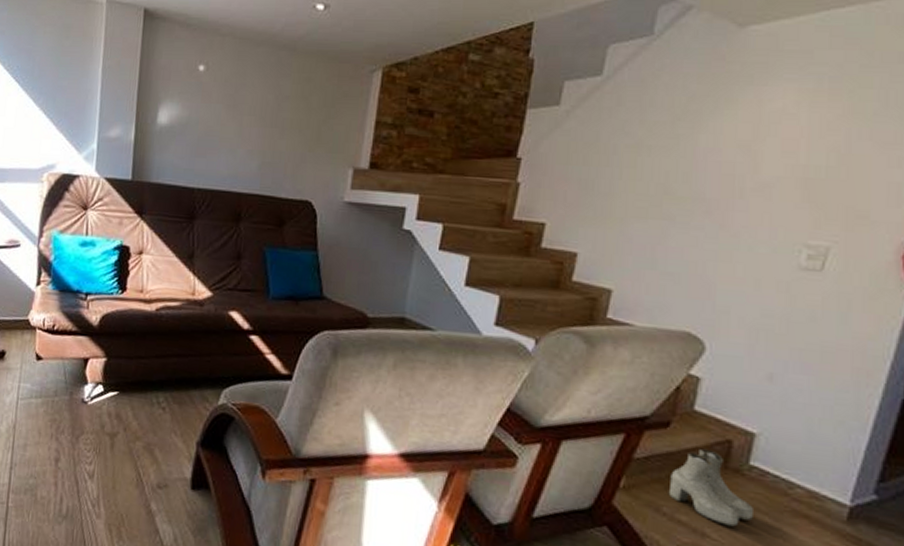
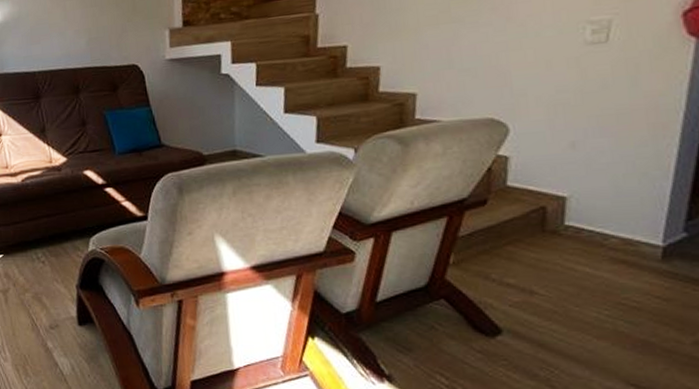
boots: present [668,448,753,527] -> none [494,217,575,281]

